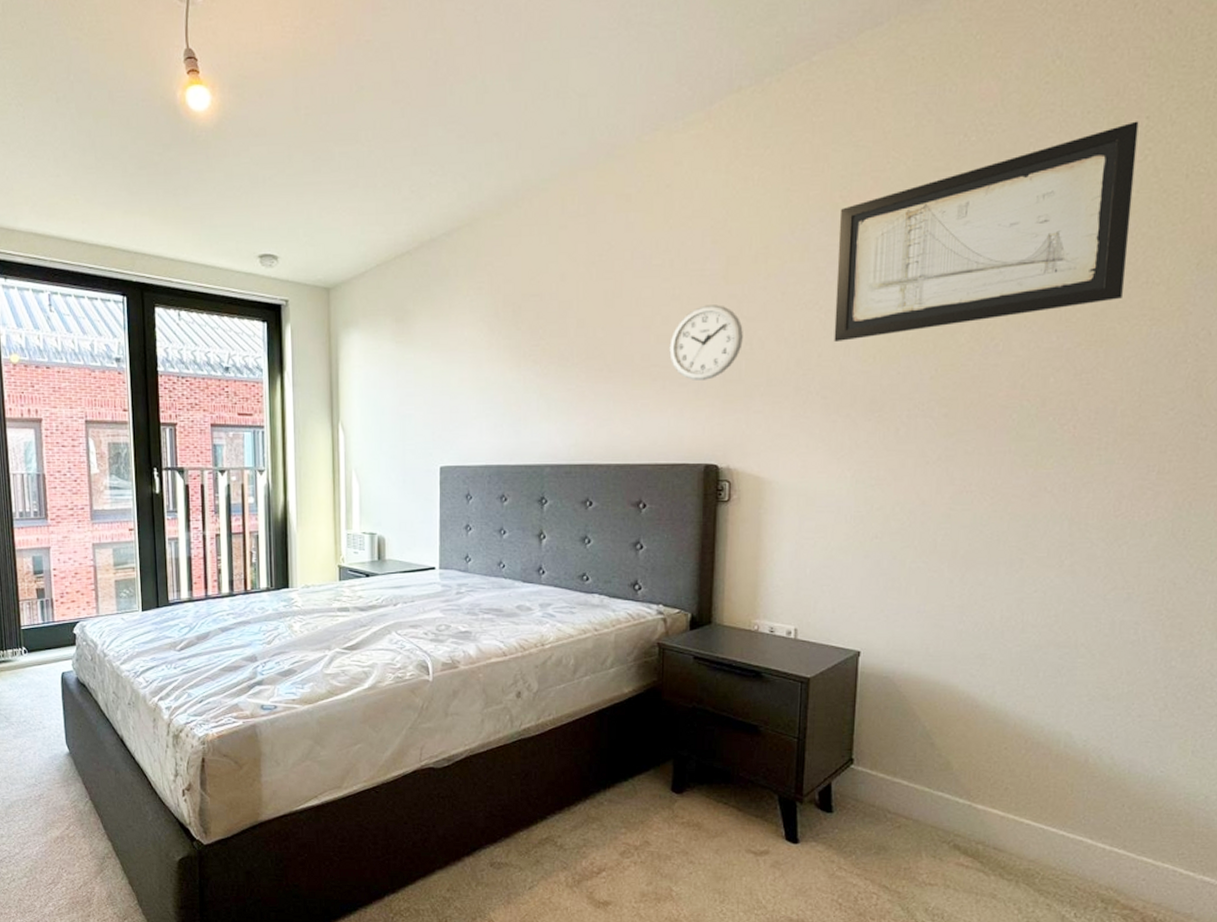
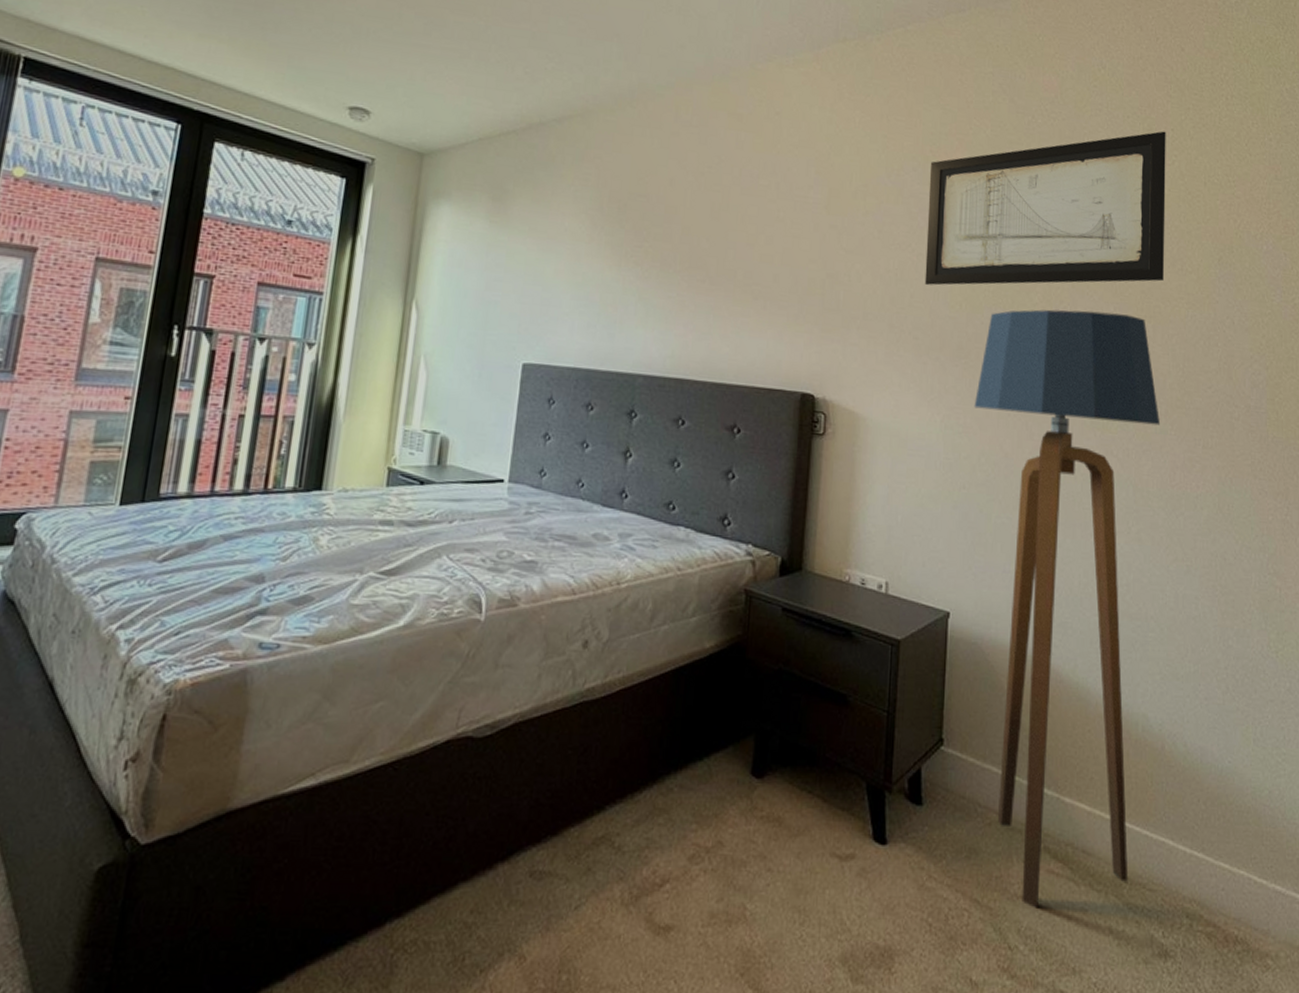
wall clock: present [669,305,743,380] -> none [771,231,842,306]
floor lamp: none [888,342,1107,893] -> present [974,309,1161,908]

